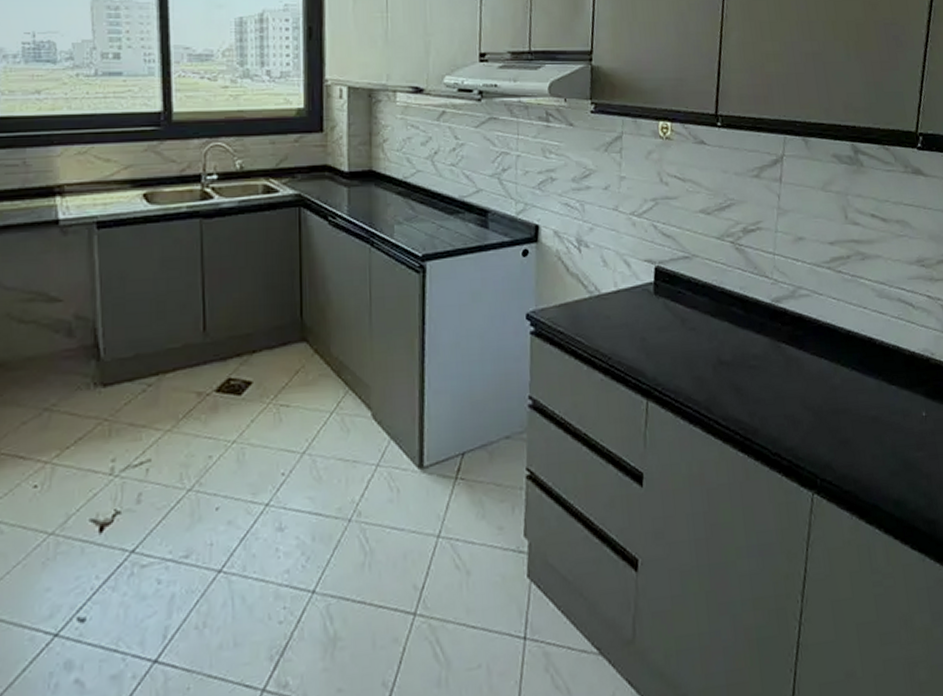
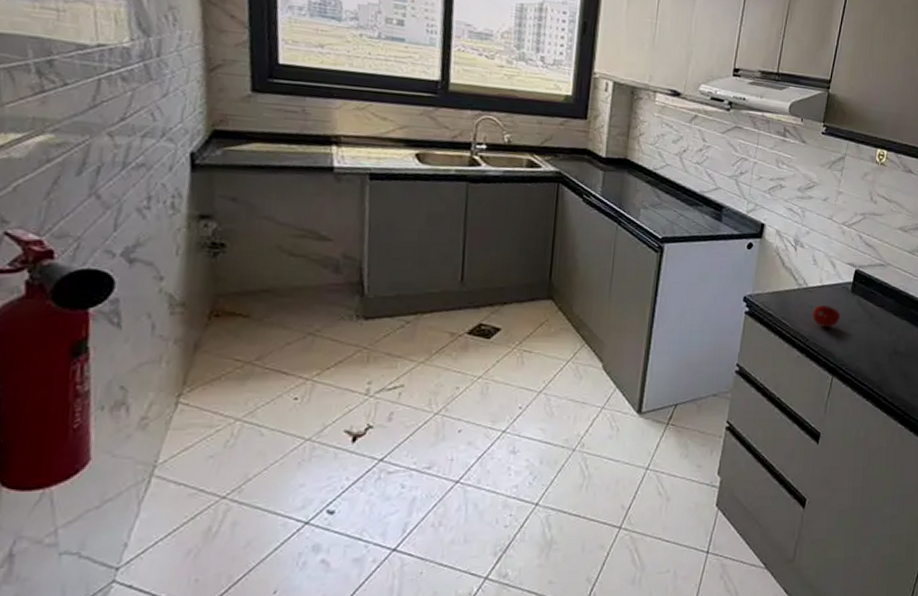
fruit: none [610,313,646,341] -> present [811,304,840,328]

